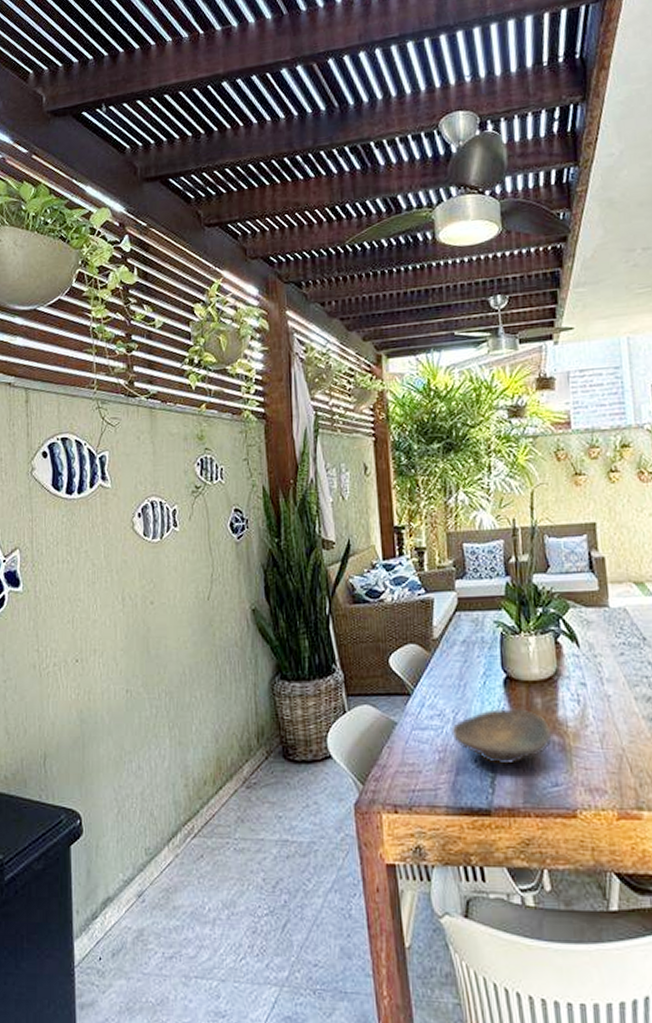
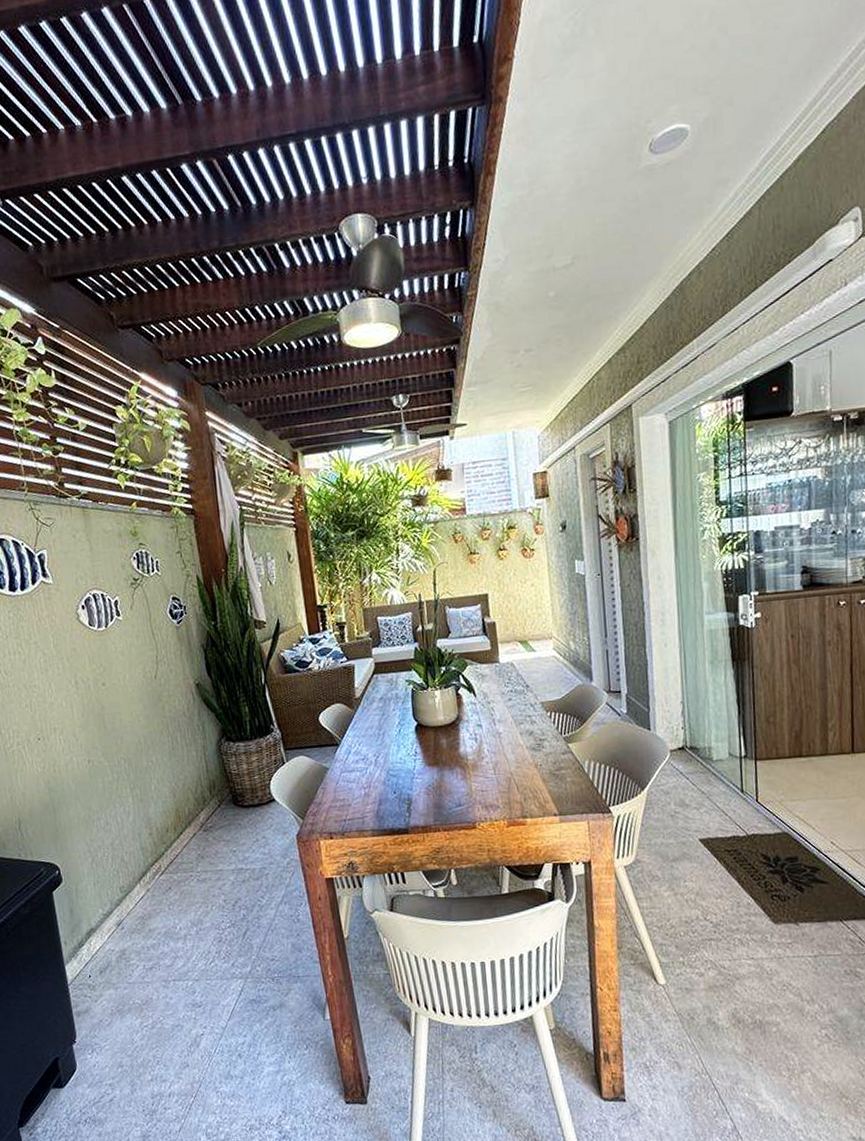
decorative bowl: present [451,707,552,765] -> none [374,749,456,794]

